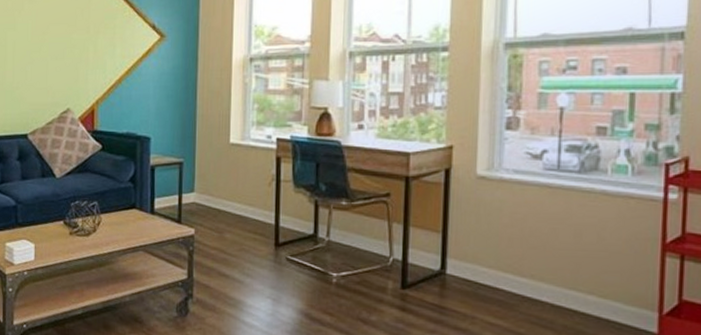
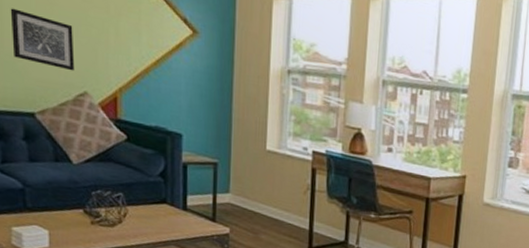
wall art: none [12,43,60,91] -> present [10,8,75,71]

